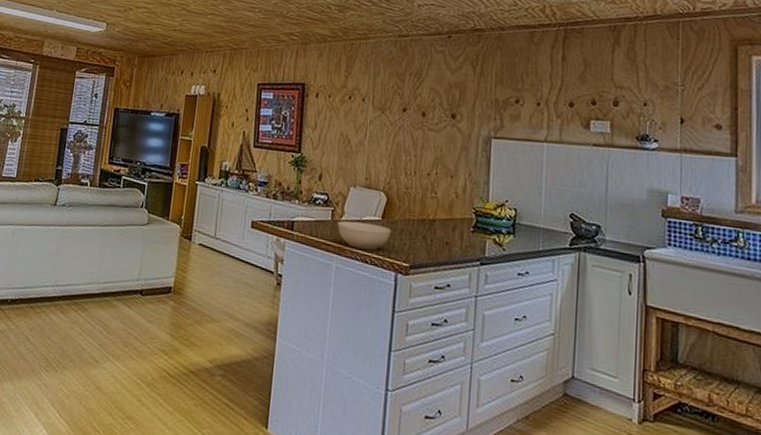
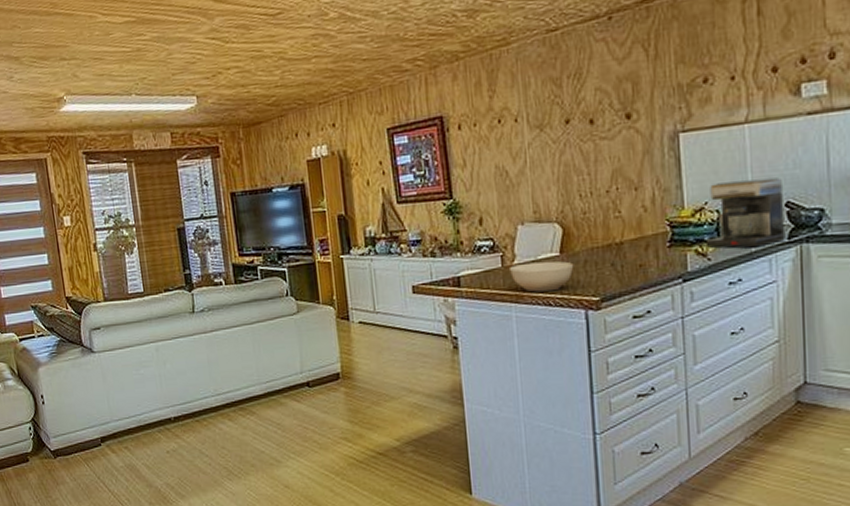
coffee maker: none [503,186,569,247] -> present [707,177,784,248]

